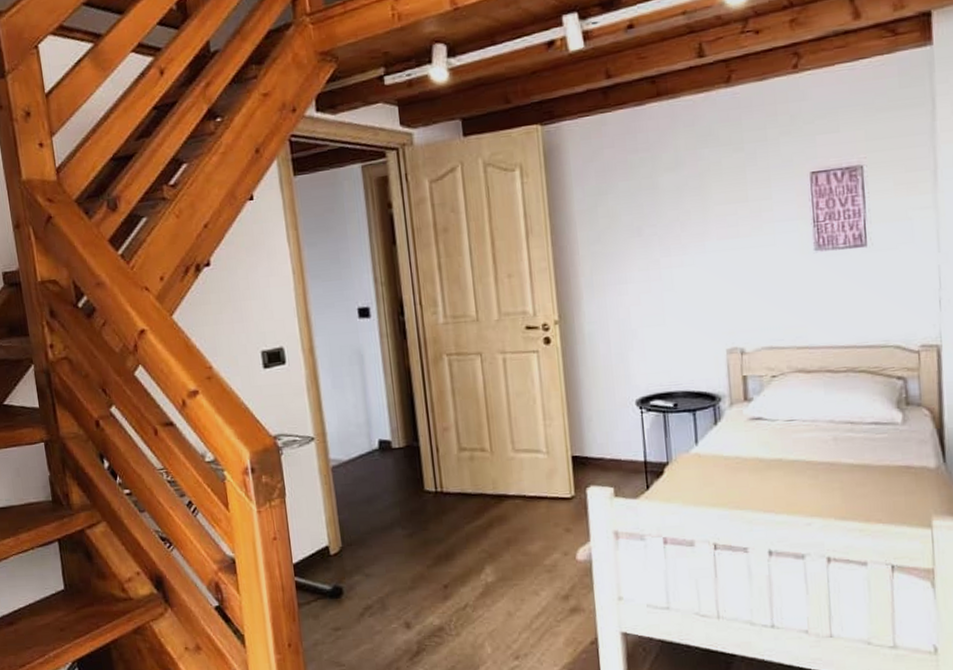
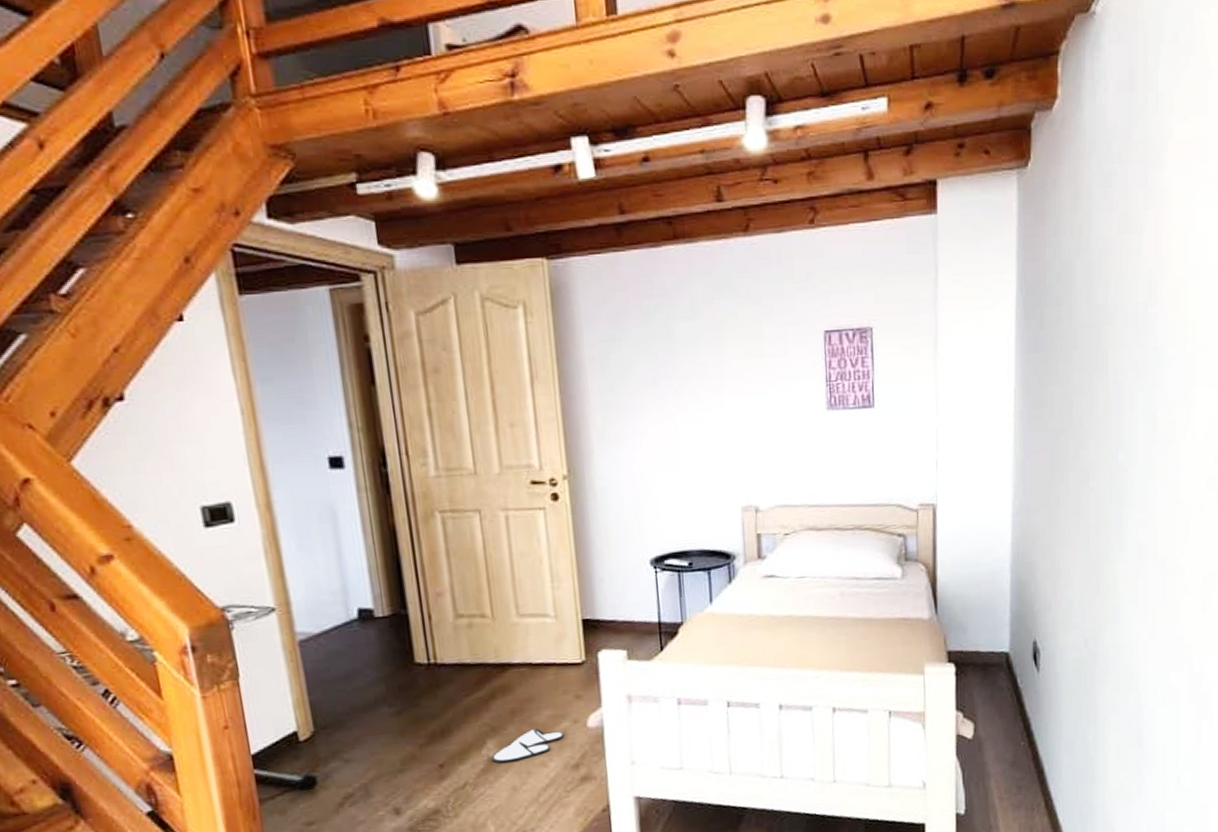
slippers: none [489,557,555,589] -> present [491,728,564,764]

